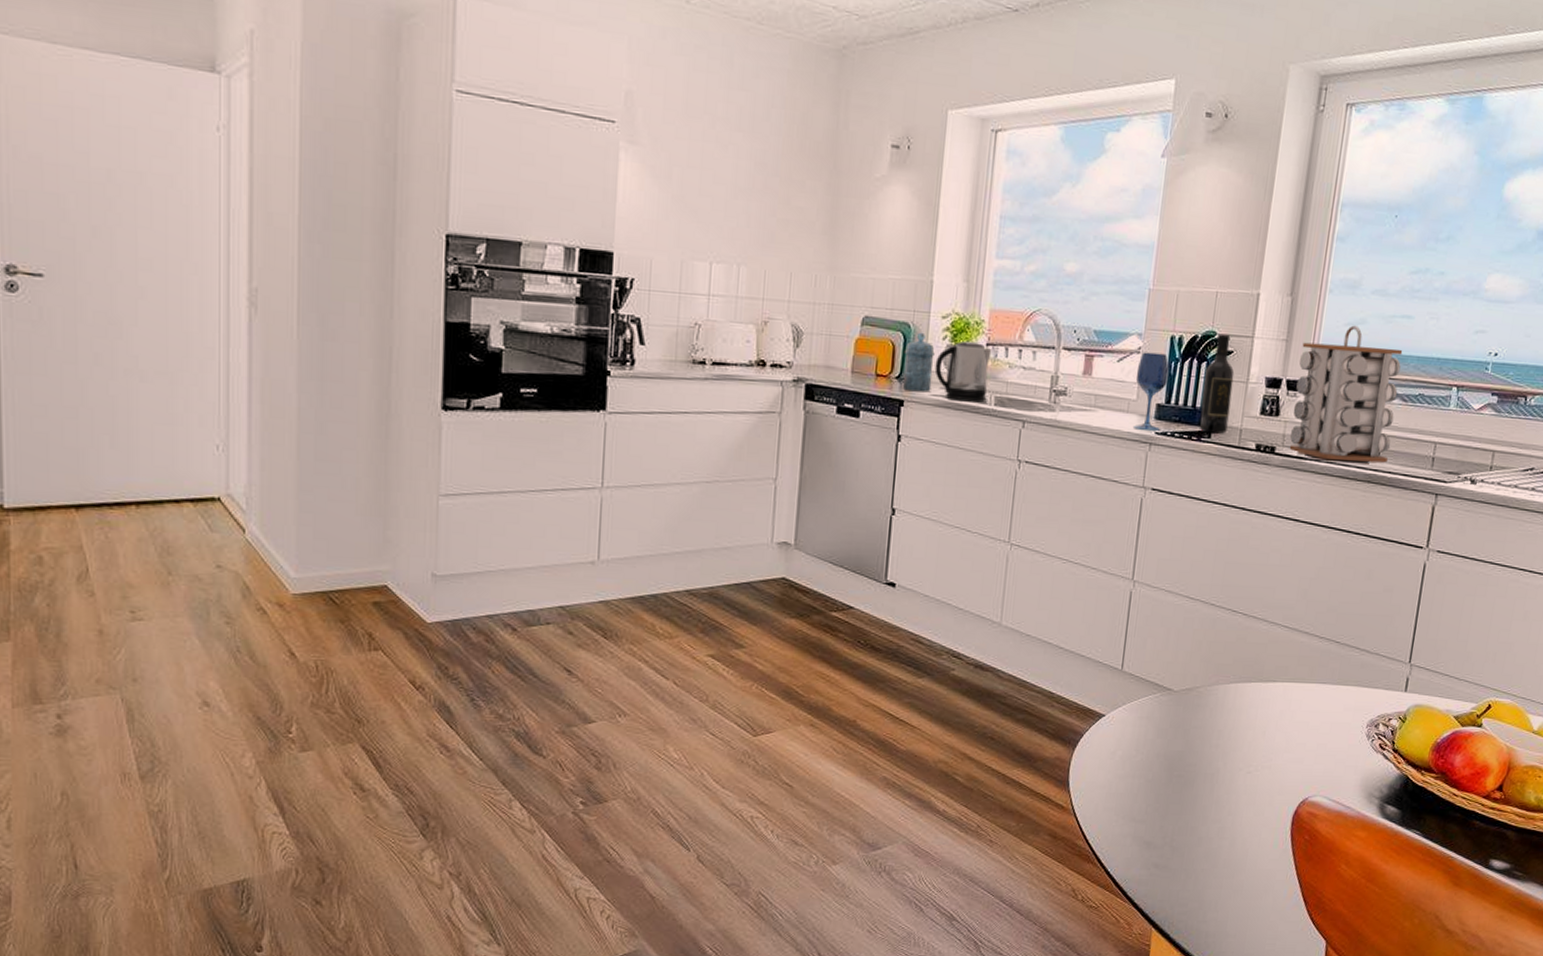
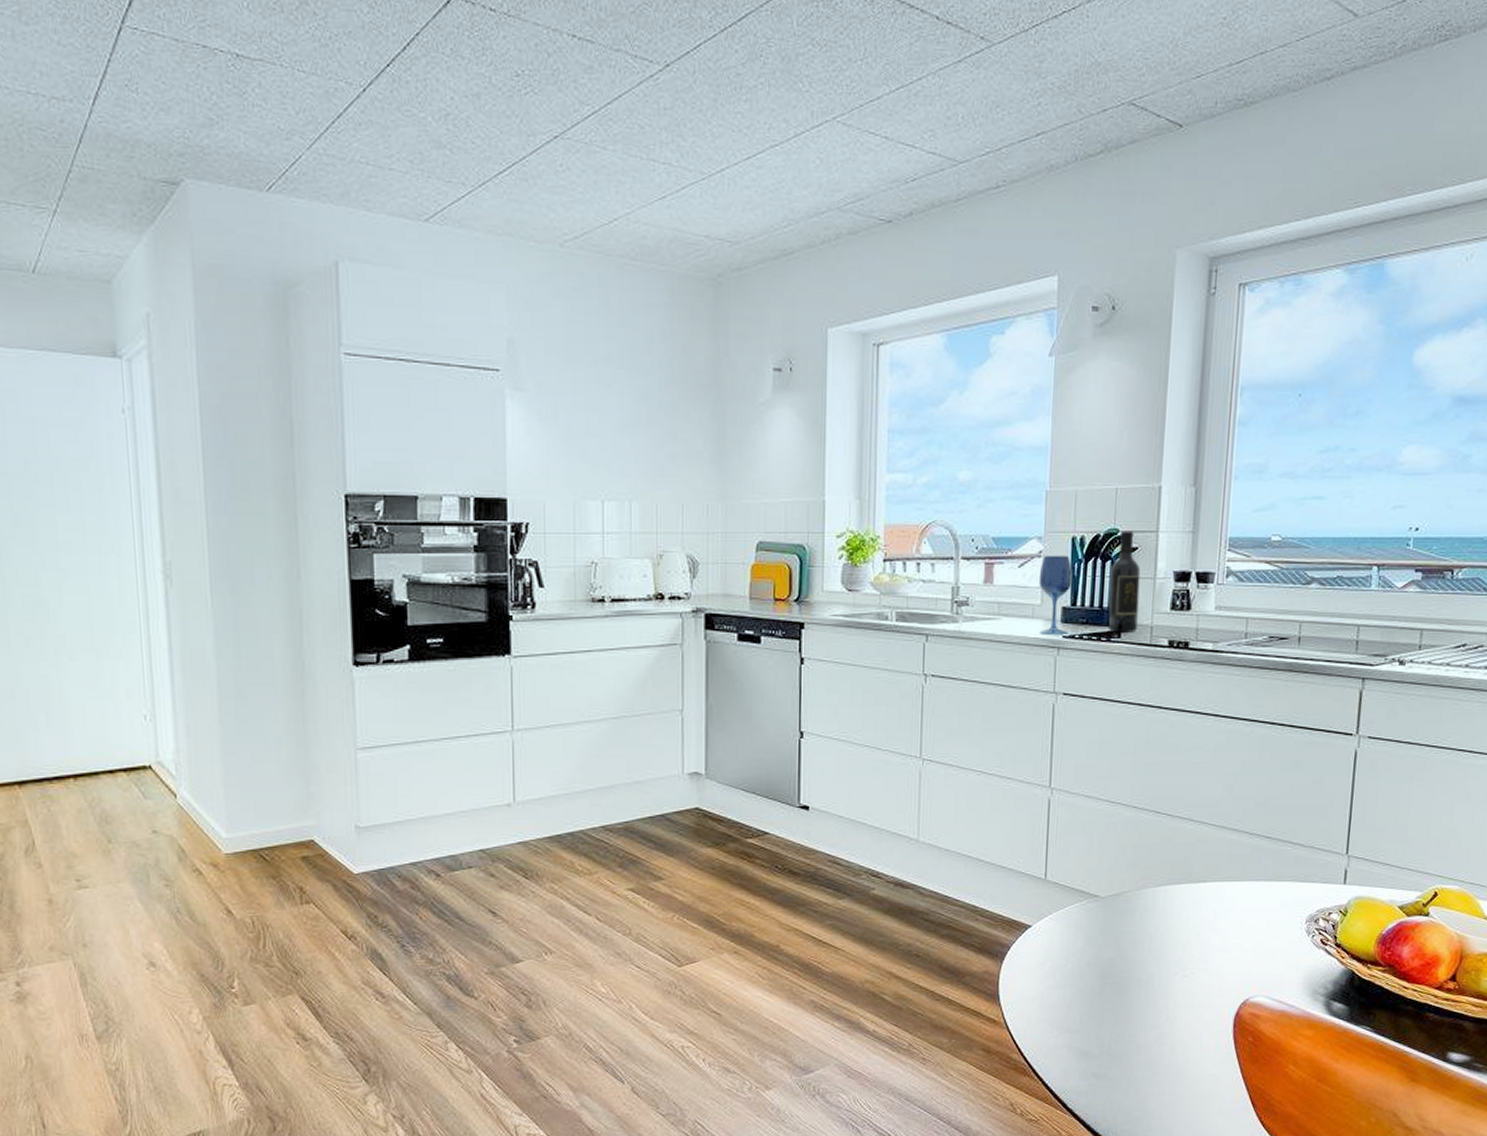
canister: present [903,332,935,393] -> none [800,553,832,613]
kettle: present [934,340,992,403] -> none [833,558,889,619]
spice rack: present [1289,325,1403,464] -> none [1203,511,1317,653]

